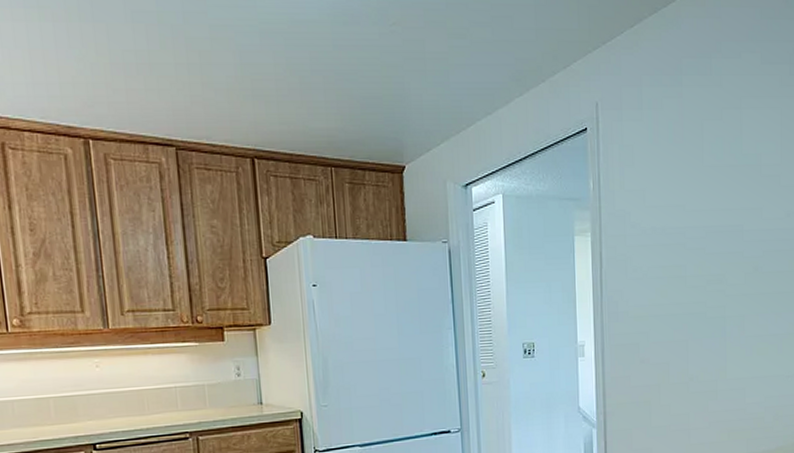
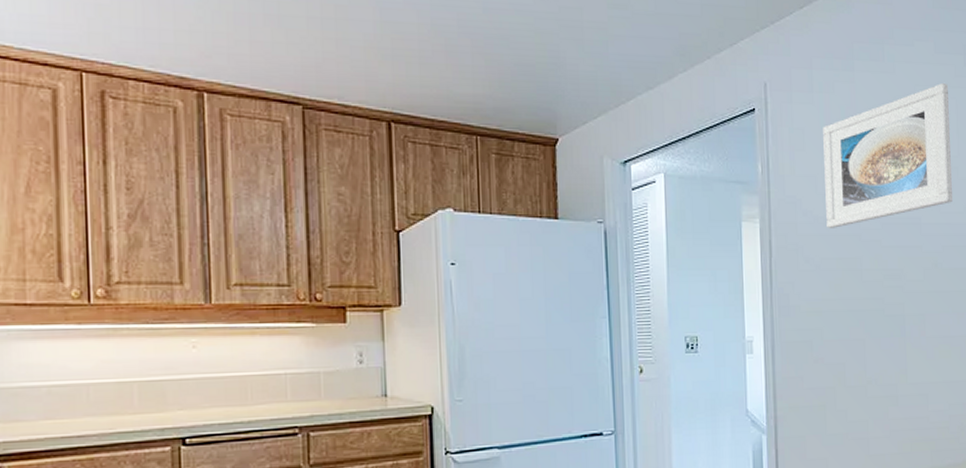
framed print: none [651,92,774,239] -> present [823,82,952,228]

